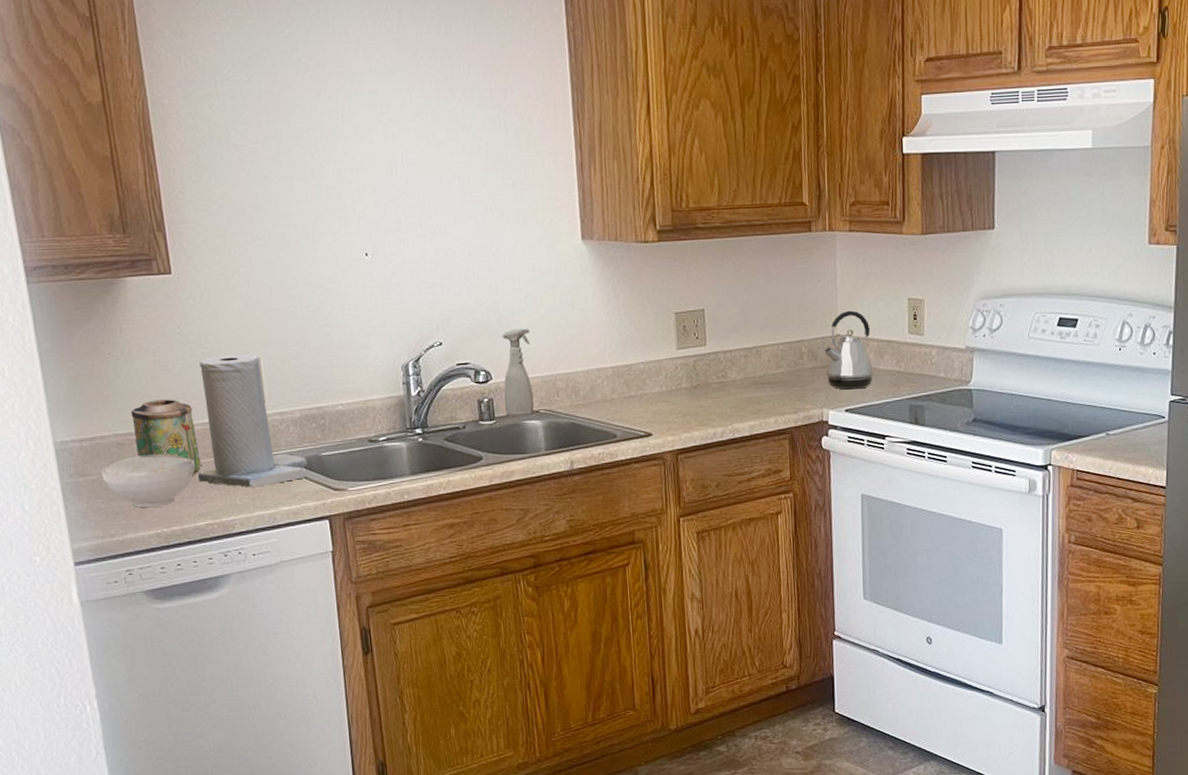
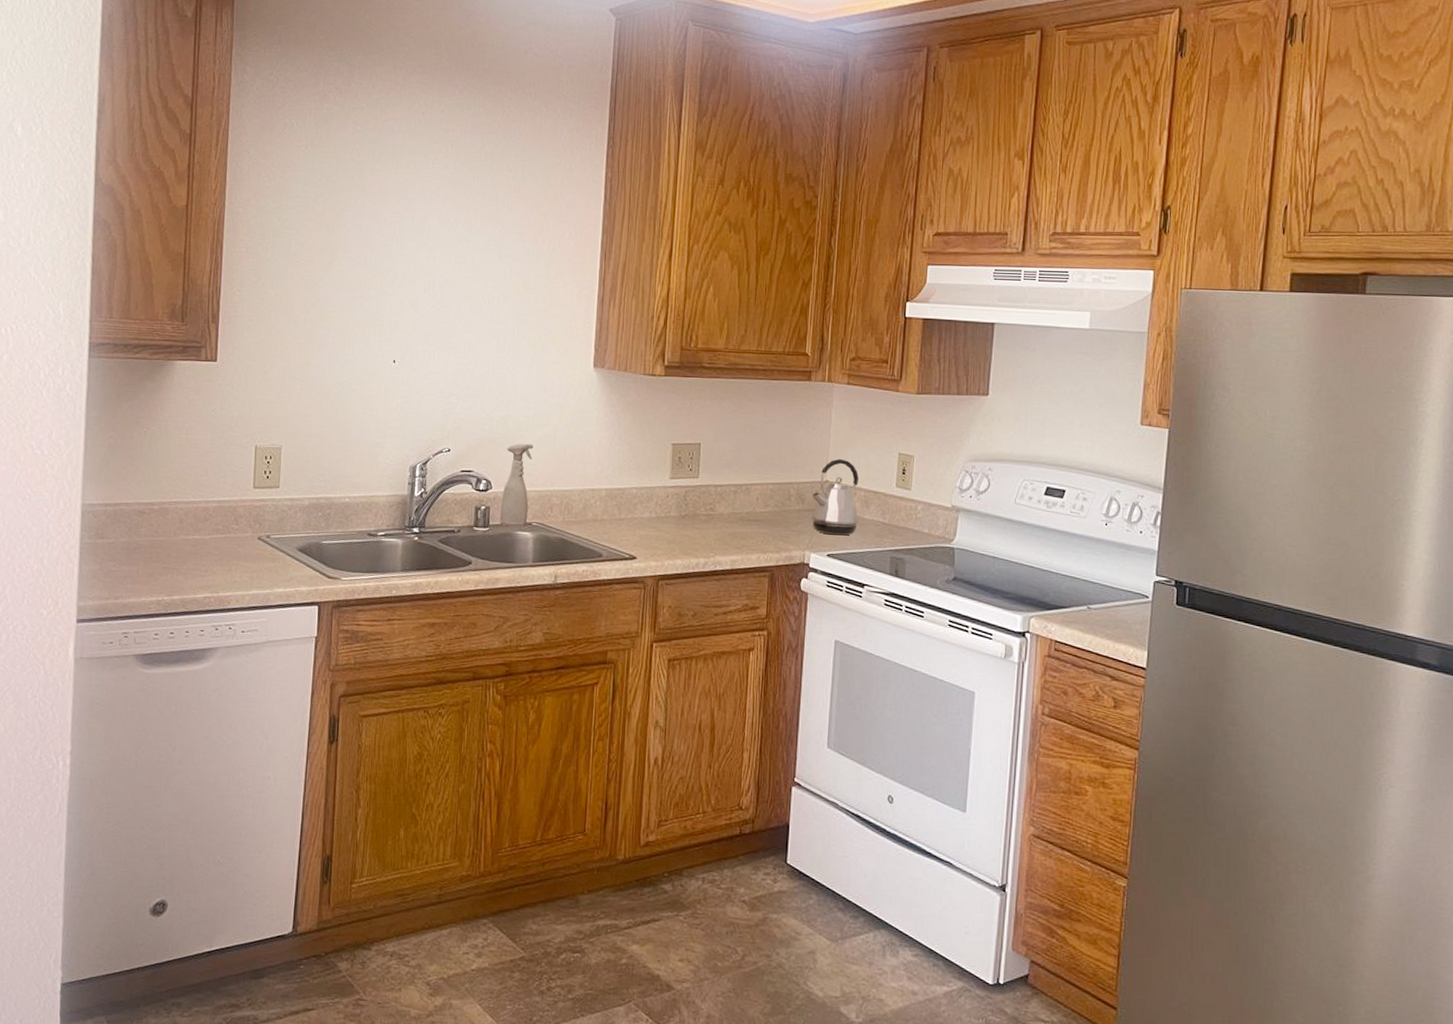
bowl: present [101,453,196,508] -> none [118,524,205,575]
canister: present [131,399,201,474] -> none [154,474,212,548]
paper towel: present [197,354,308,488] -> none [204,439,308,567]

